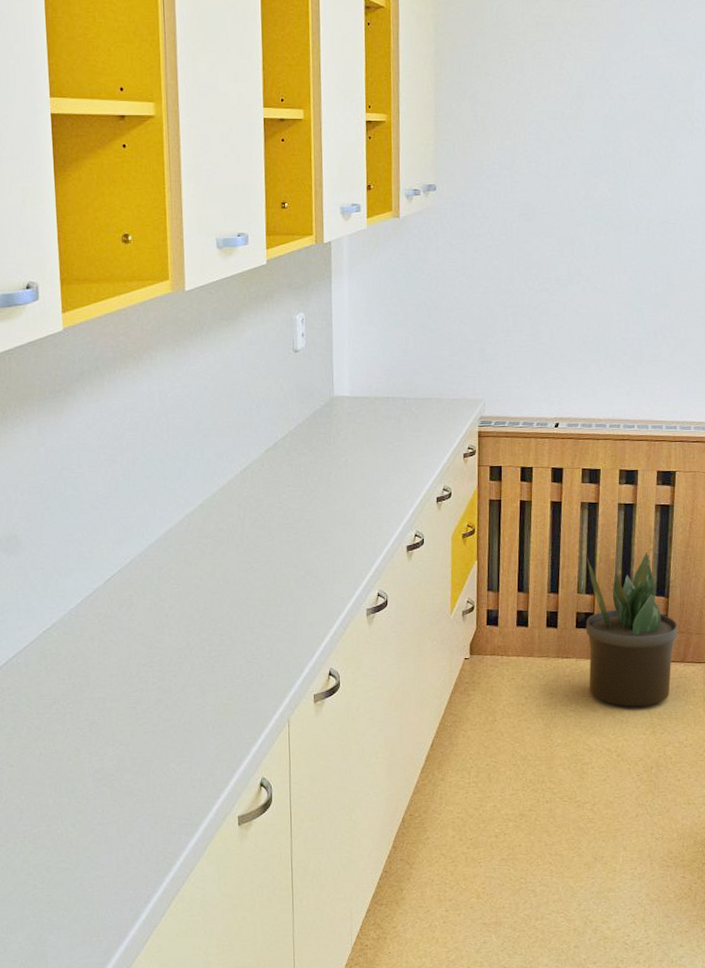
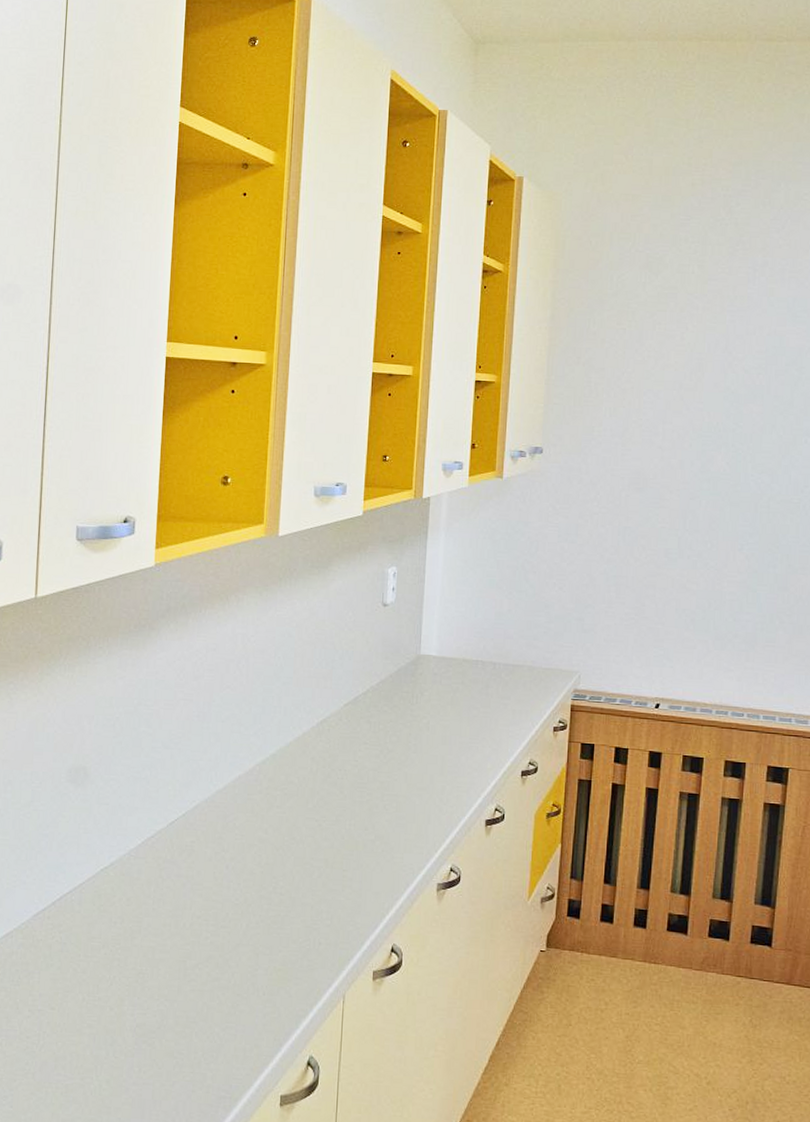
planter: present [586,553,678,708] -> none [678,854,784,1031]

